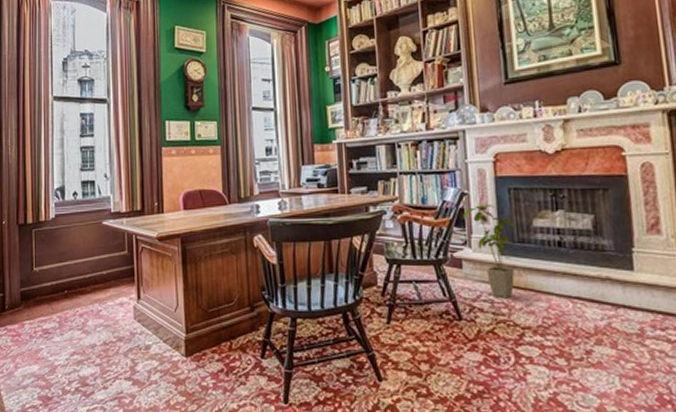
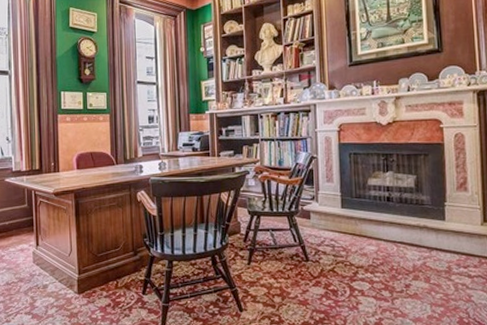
house plant: present [463,205,515,299] -> none [312,167,353,244]

